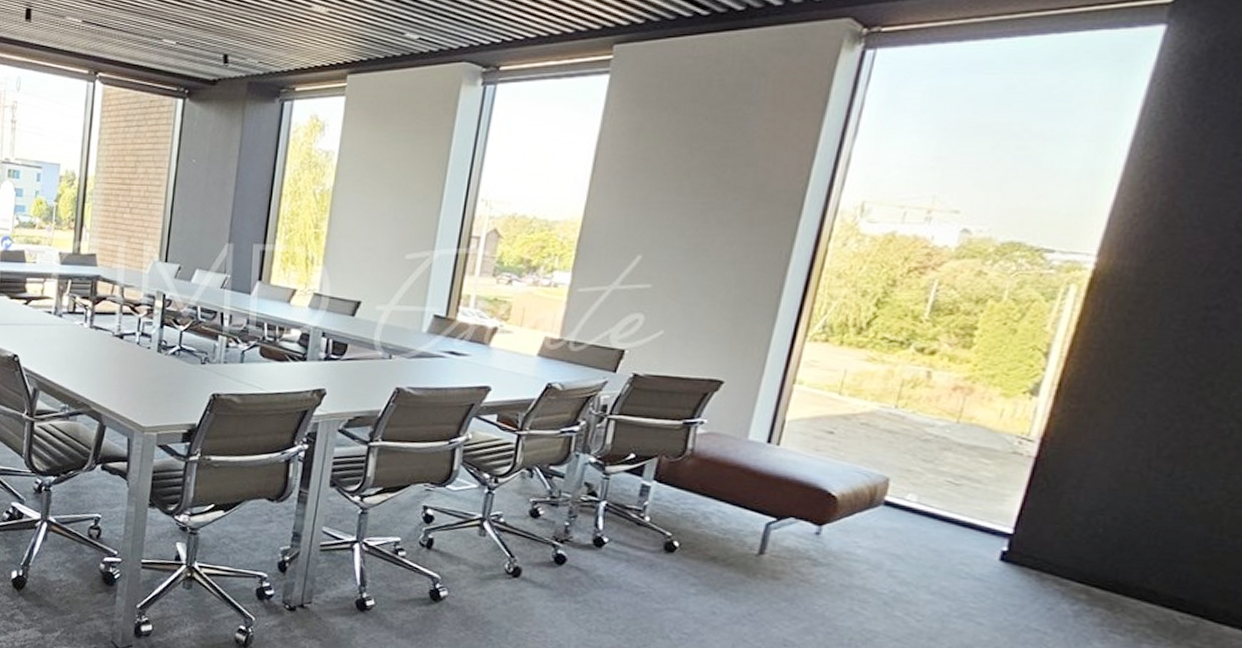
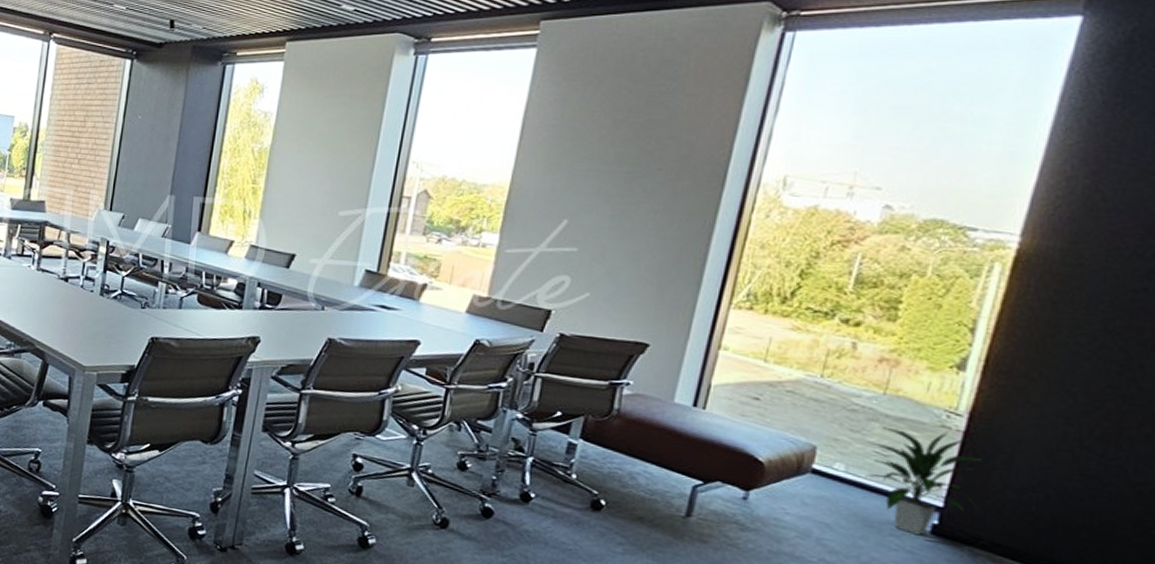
indoor plant: none [937,455,1052,563] -> present [865,426,982,536]

